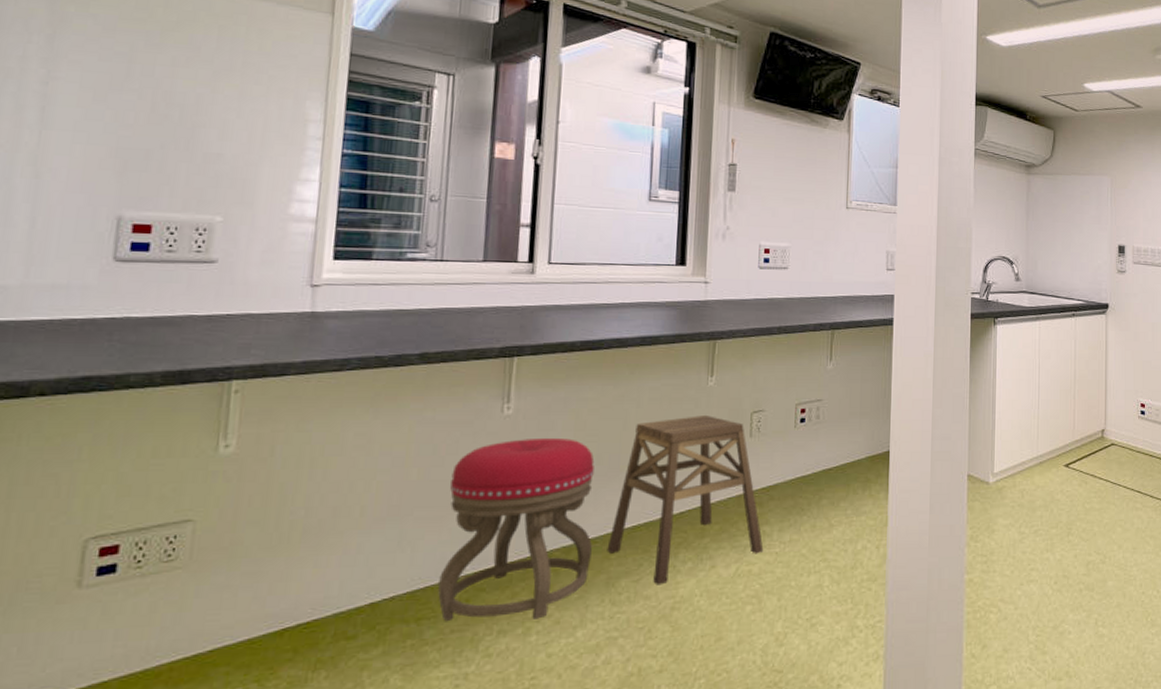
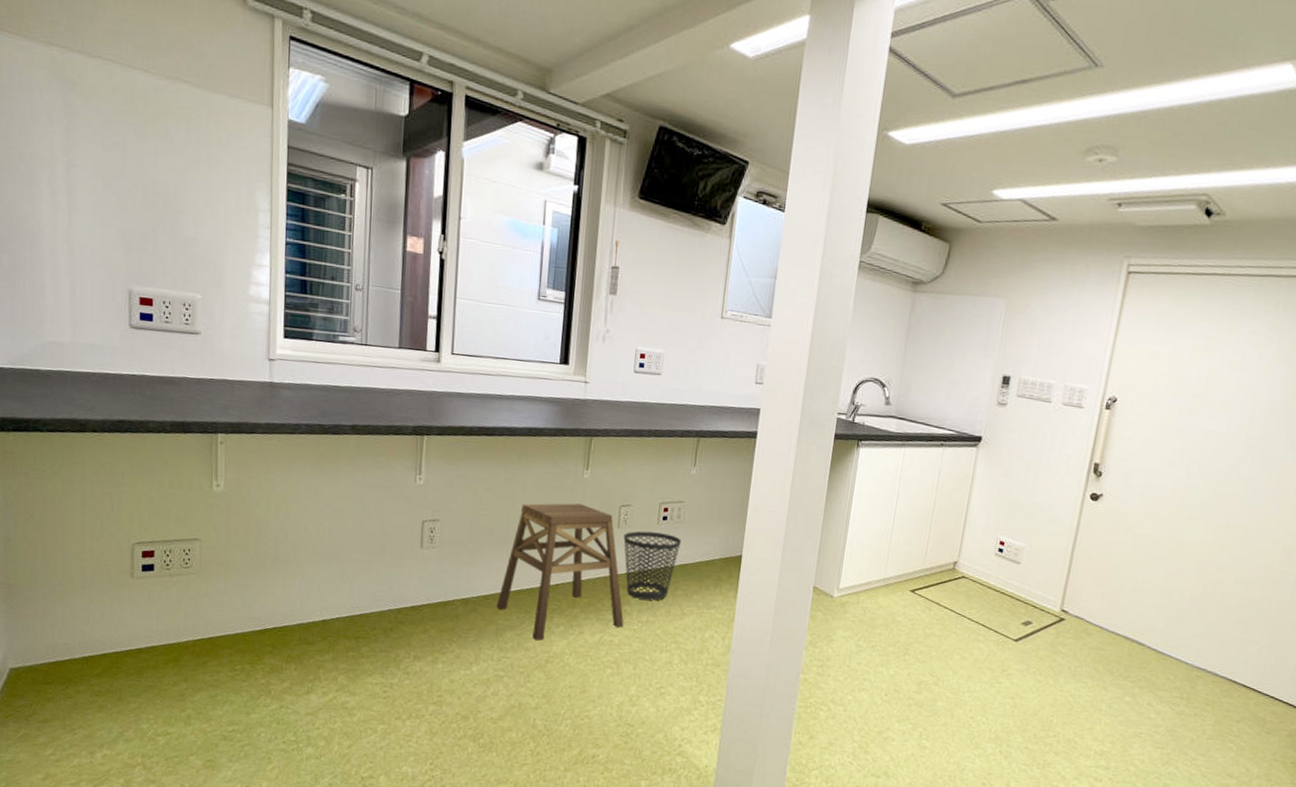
stool: present [438,437,595,622] -> none [370,506,488,652]
wastebasket: none [757,437,822,516] -> present [623,531,681,601]

